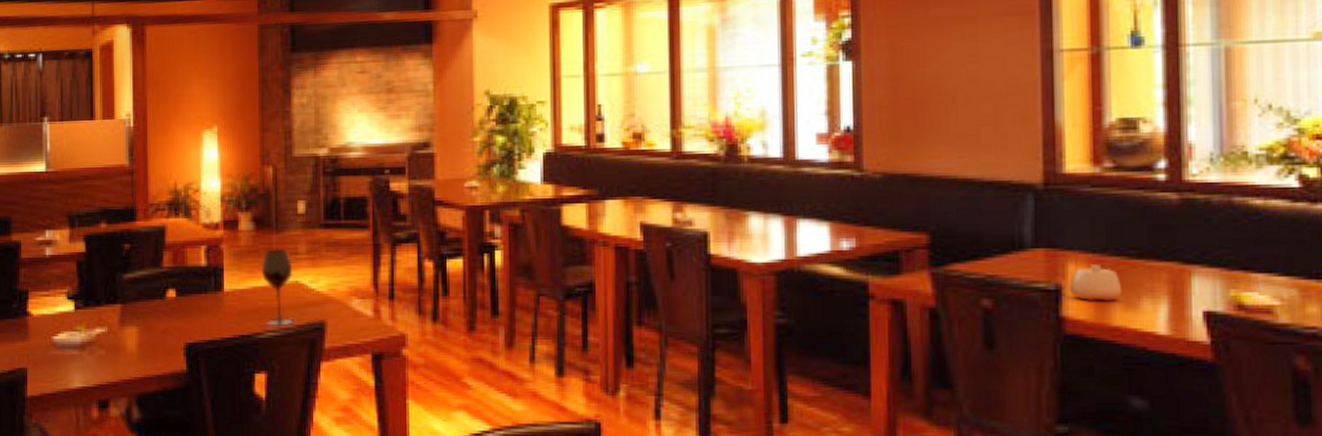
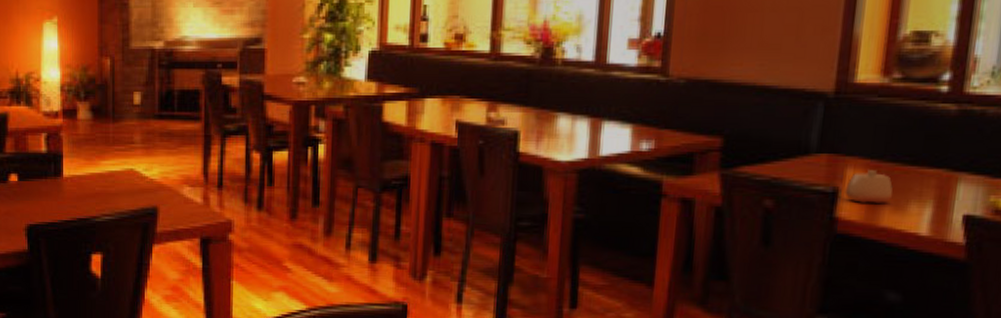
wineglass: present [261,249,295,326] -> none [98,138,129,211]

